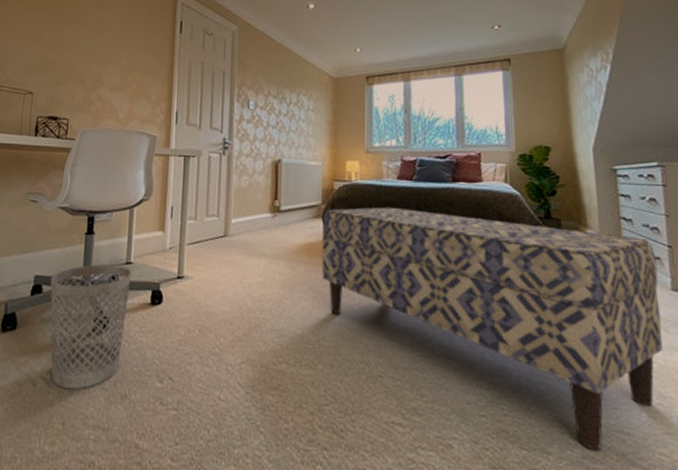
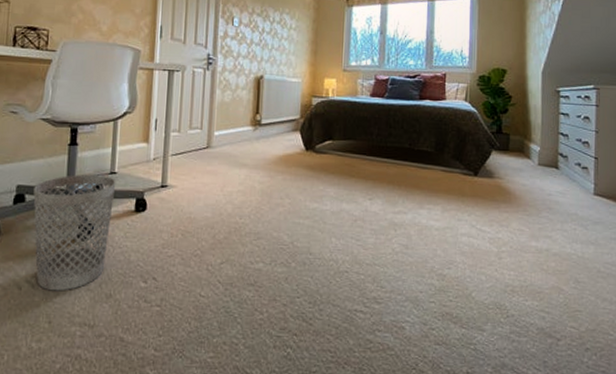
bench: present [322,207,663,452] -> none [298,121,585,327]

